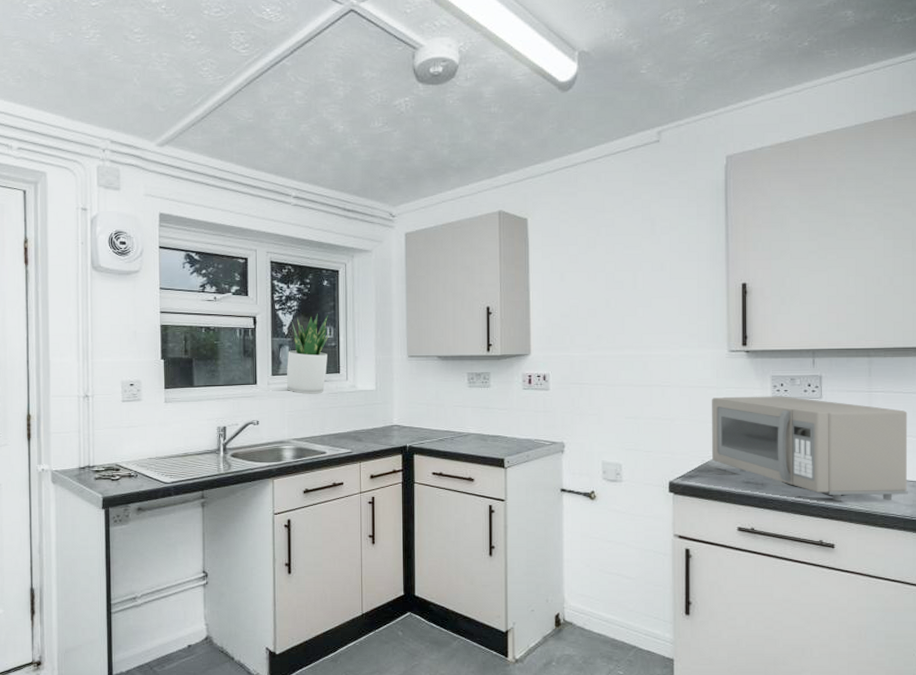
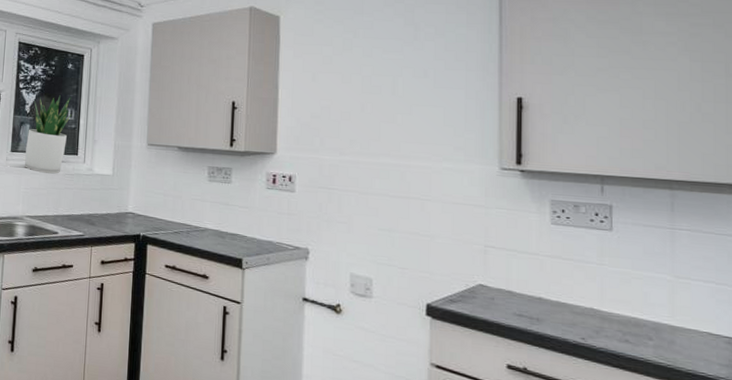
microwave: present [712,396,908,502] -> none [478,217,722,356]

